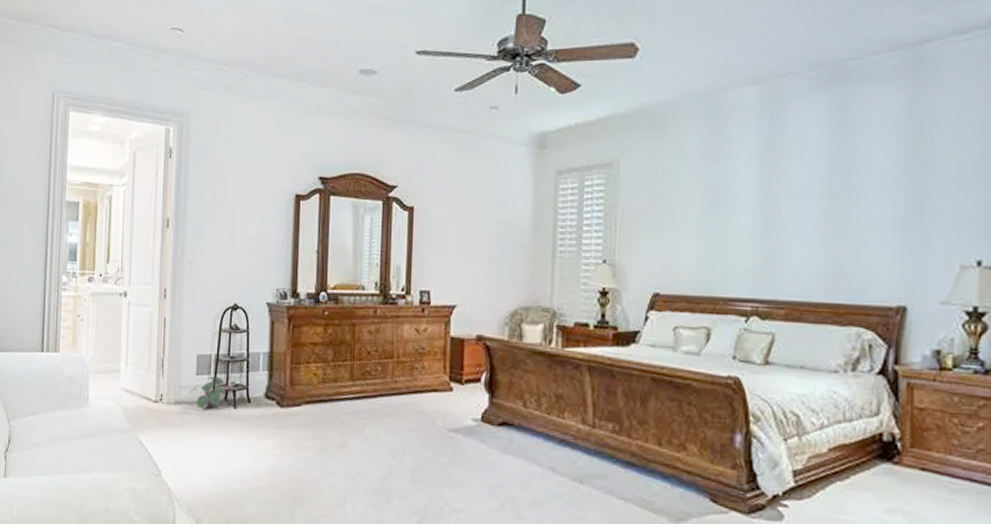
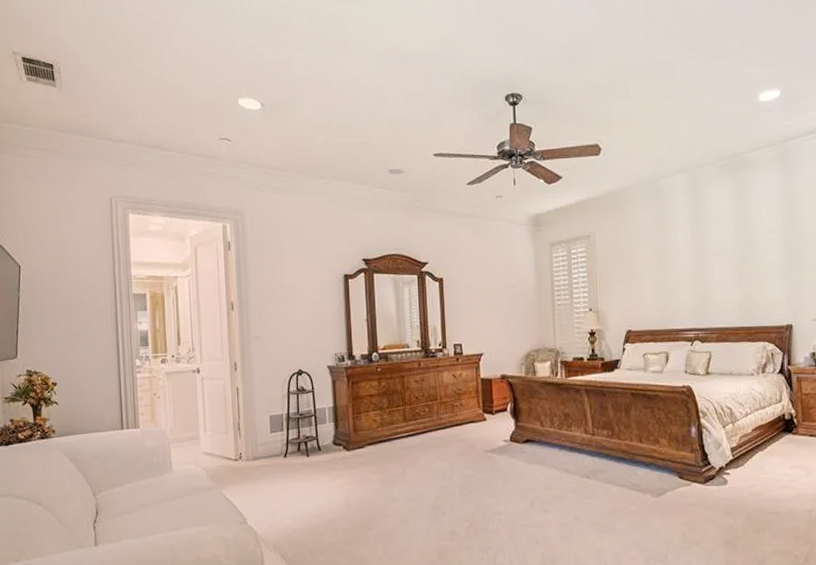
potted plant: present [189,375,231,409] -> none [265,432,303,460]

